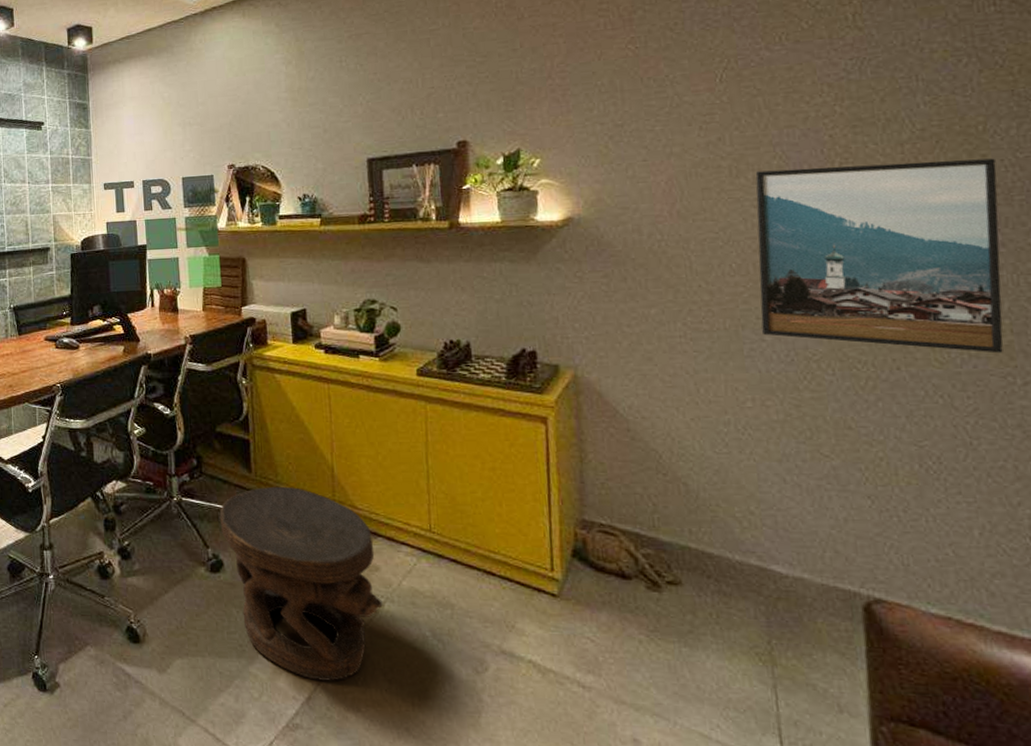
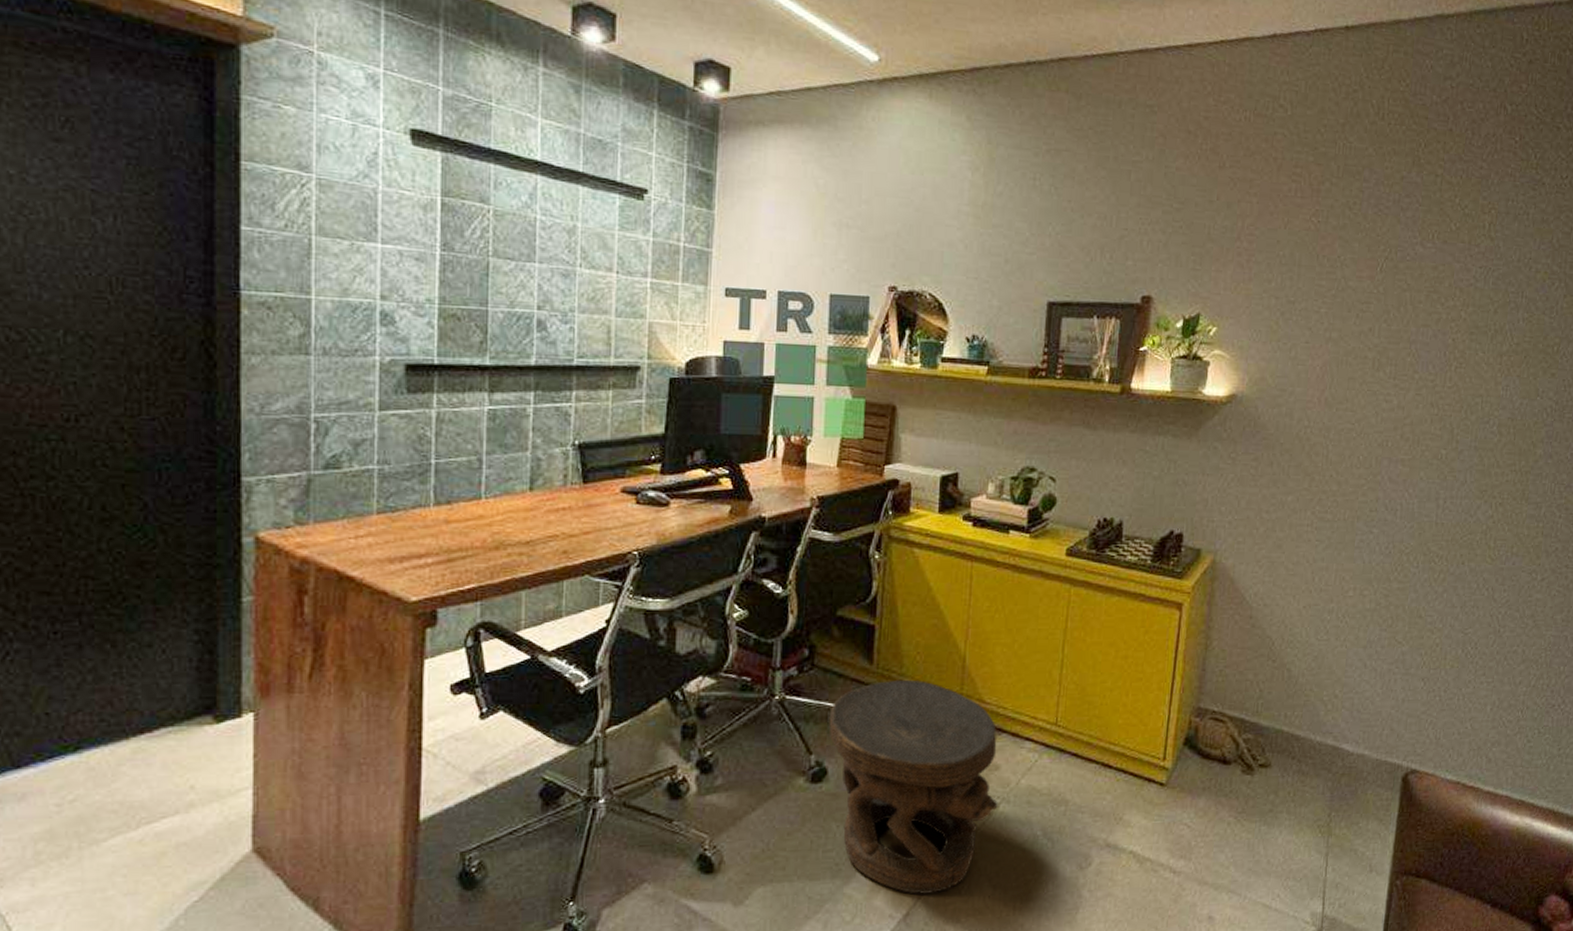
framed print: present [755,158,1003,354] -> none [1372,366,1560,553]

